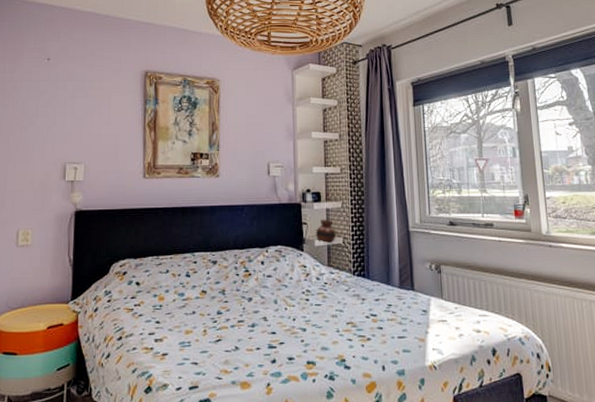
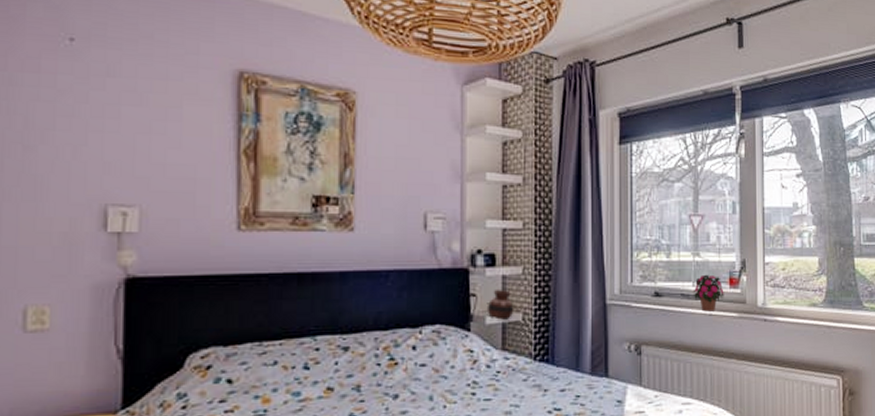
potted flower: none [482,207,511,238] -> present [693,274,724,312]

